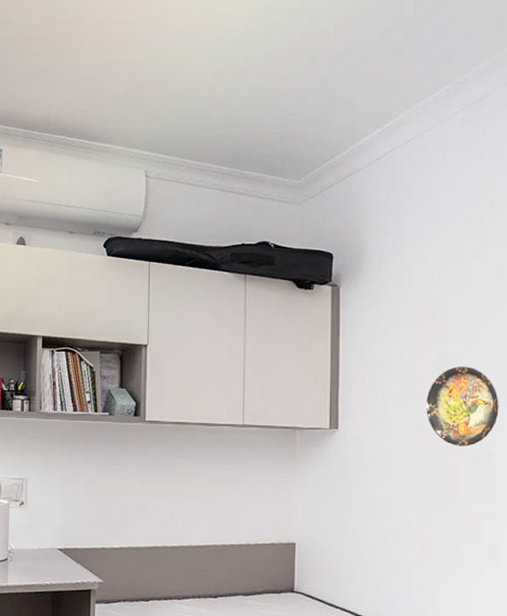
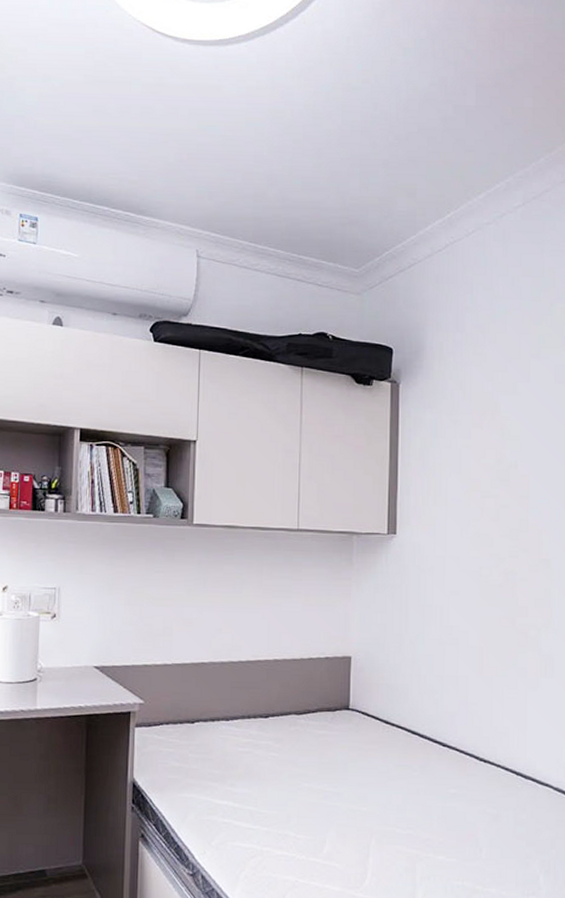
decorative plate: present [426,366,499,446] -> none [485,470,556,553]

